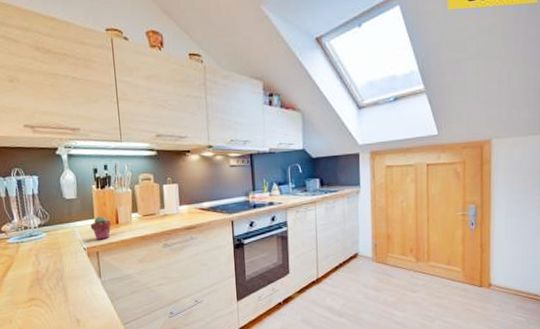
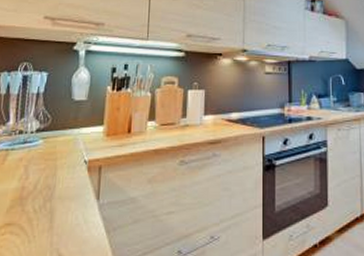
potted succulent: present [90,215,111,240] -> none [97,122,122,151]

